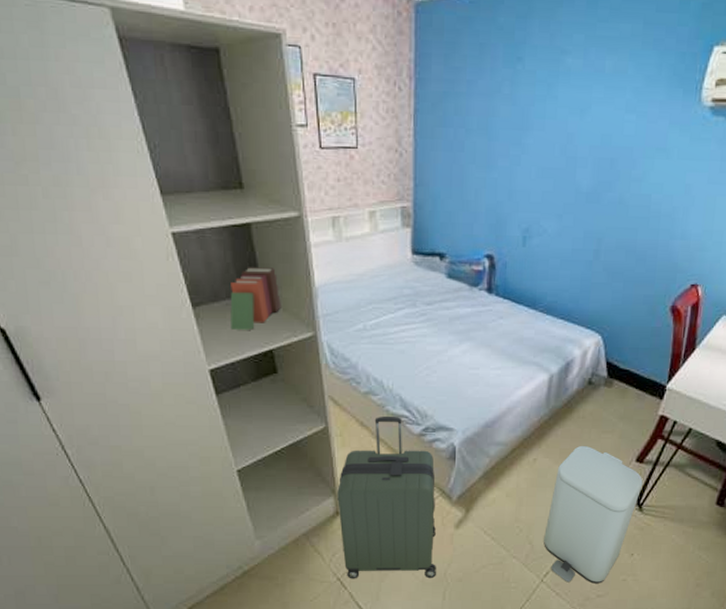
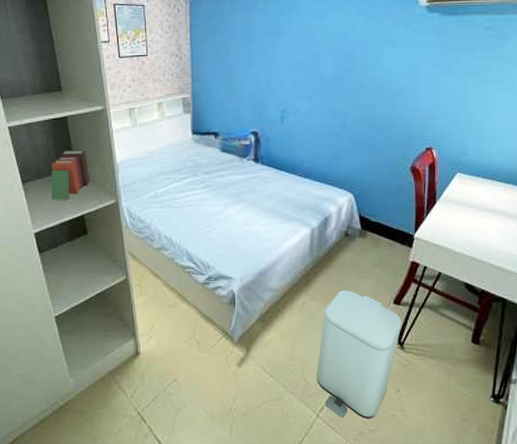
suitcase: present [337,415,436,579] -> none [137,267,223,414]

